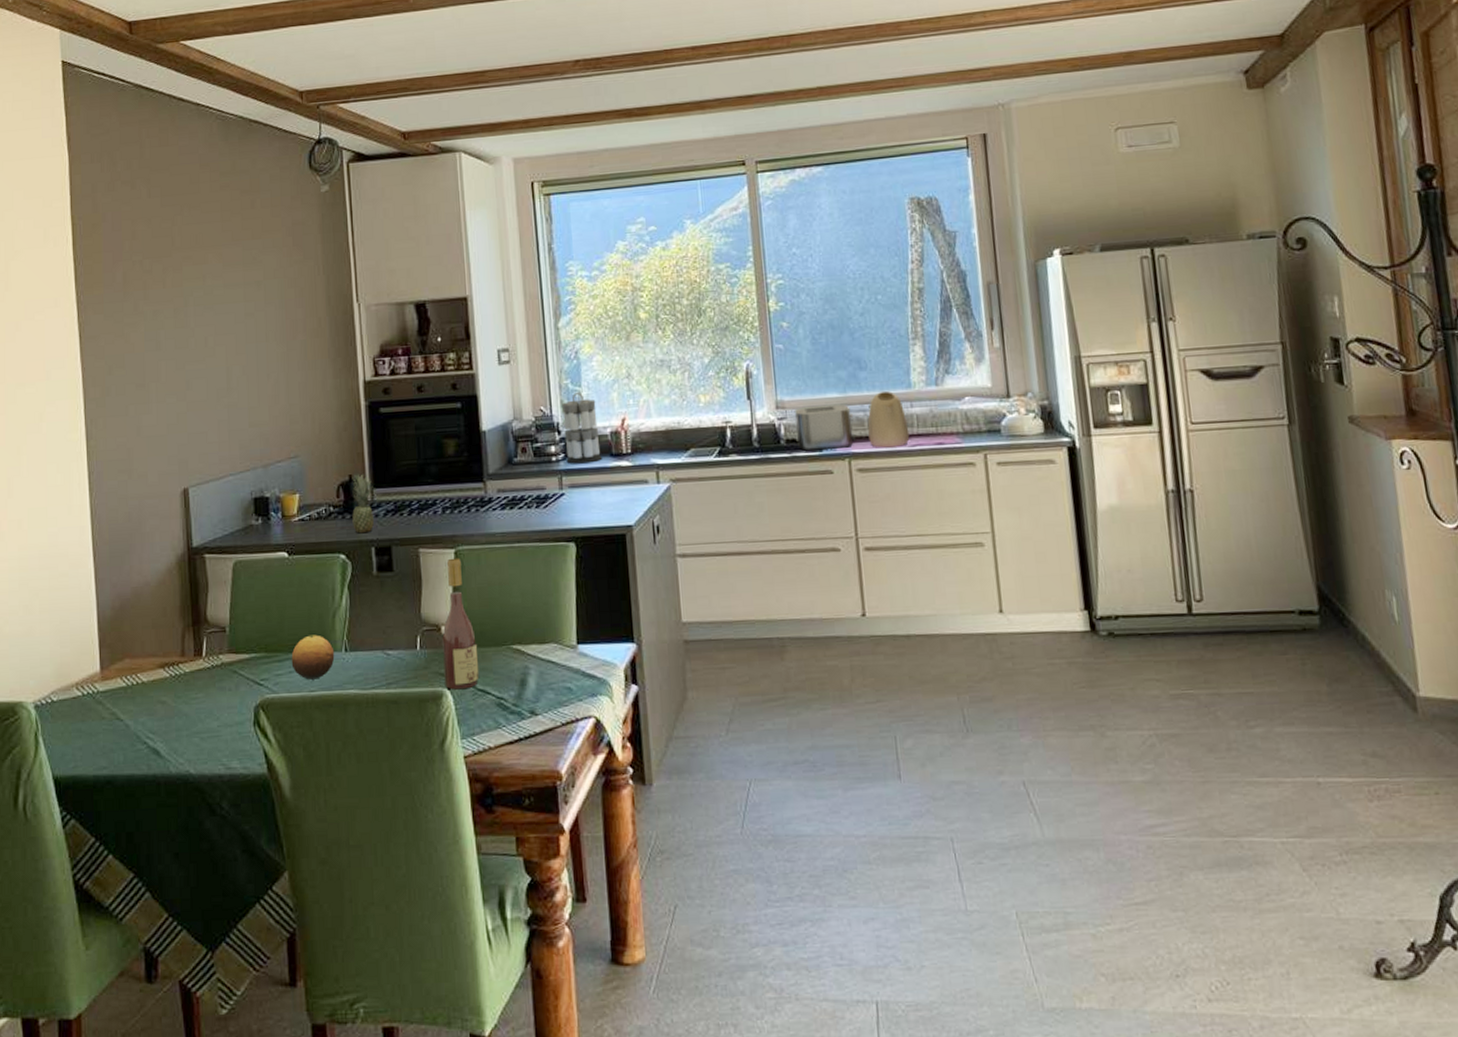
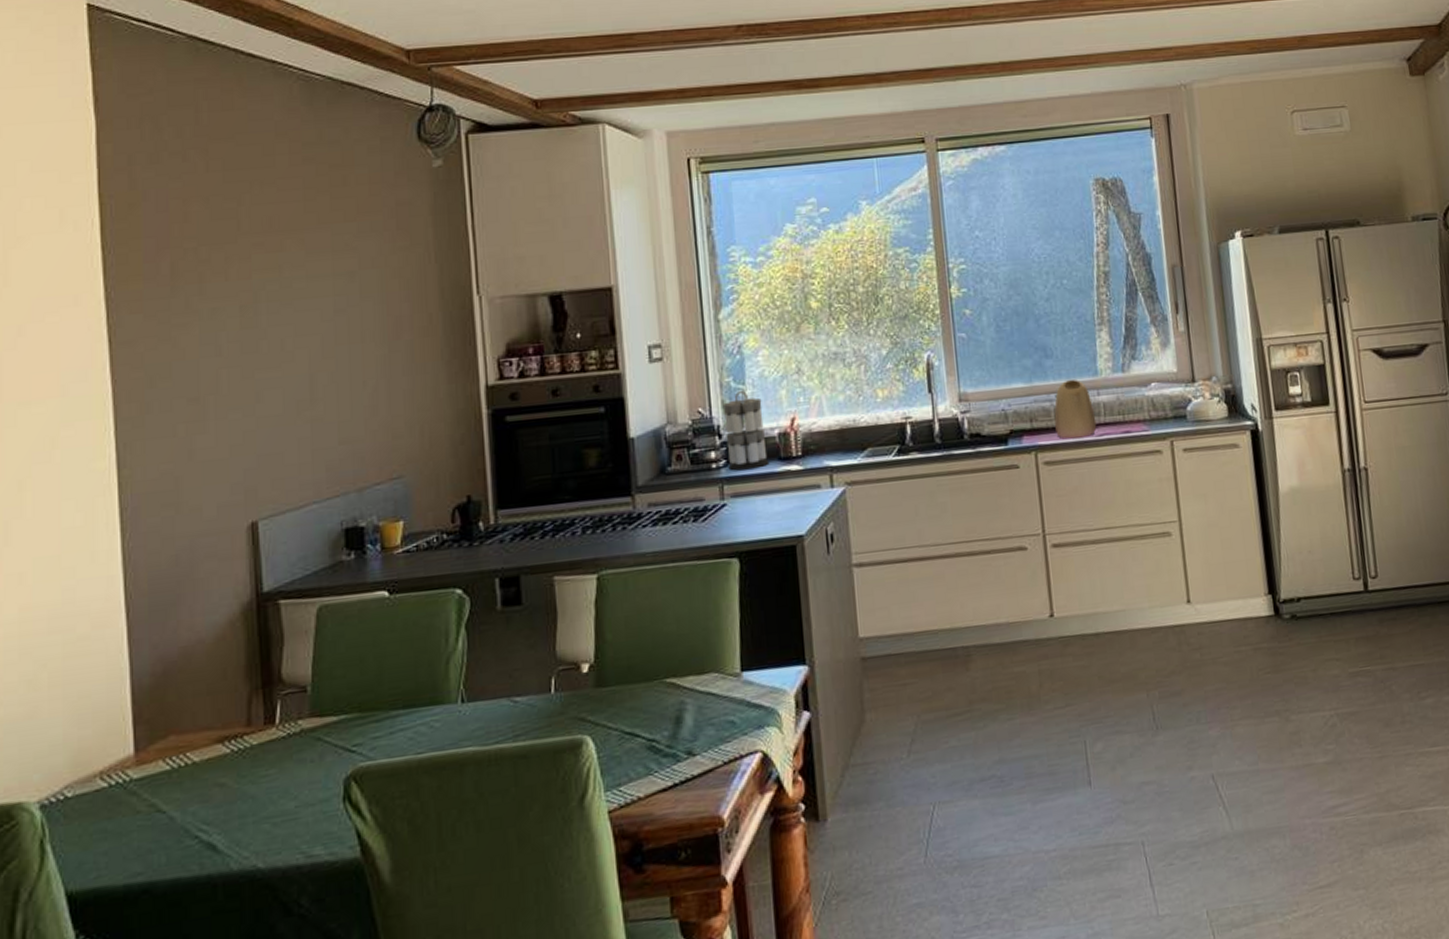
fruit: present [291,635,335,680] -> none [392,686,449,740]
fruit: present [352,473,374,534] -> none [470,492,498,564]
wine bottle: present [442,558,480,690] -> none [582,583,627,736]
toaster: present [795,403,856,452] -> none [979,394,1043,446]

